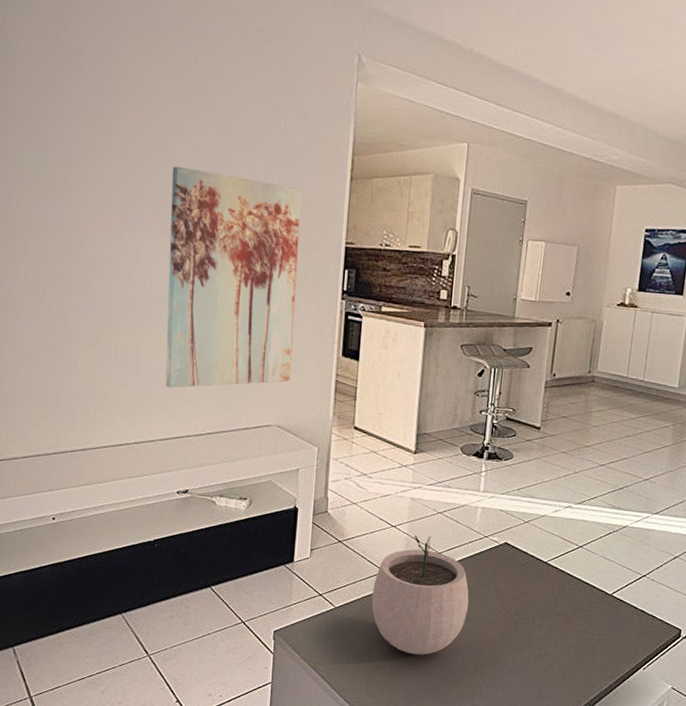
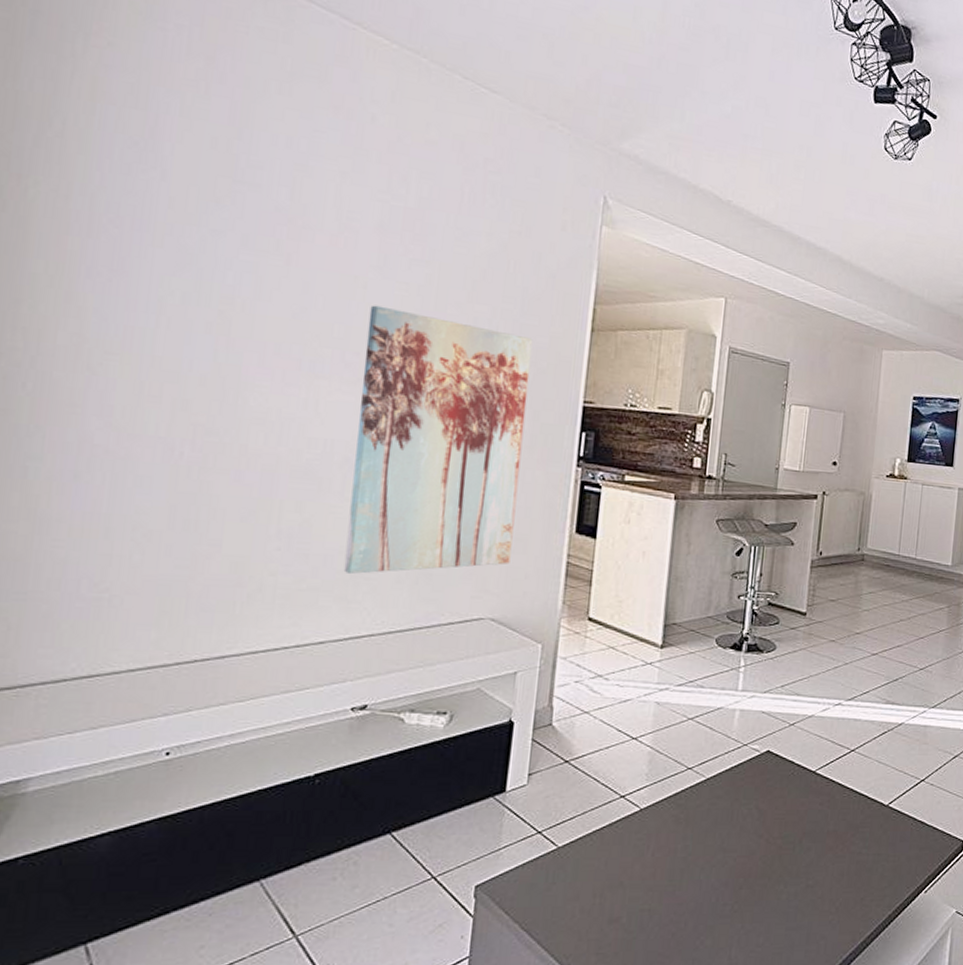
plant pot: present [371,535,469,655] -> none [605,747,725,901]

